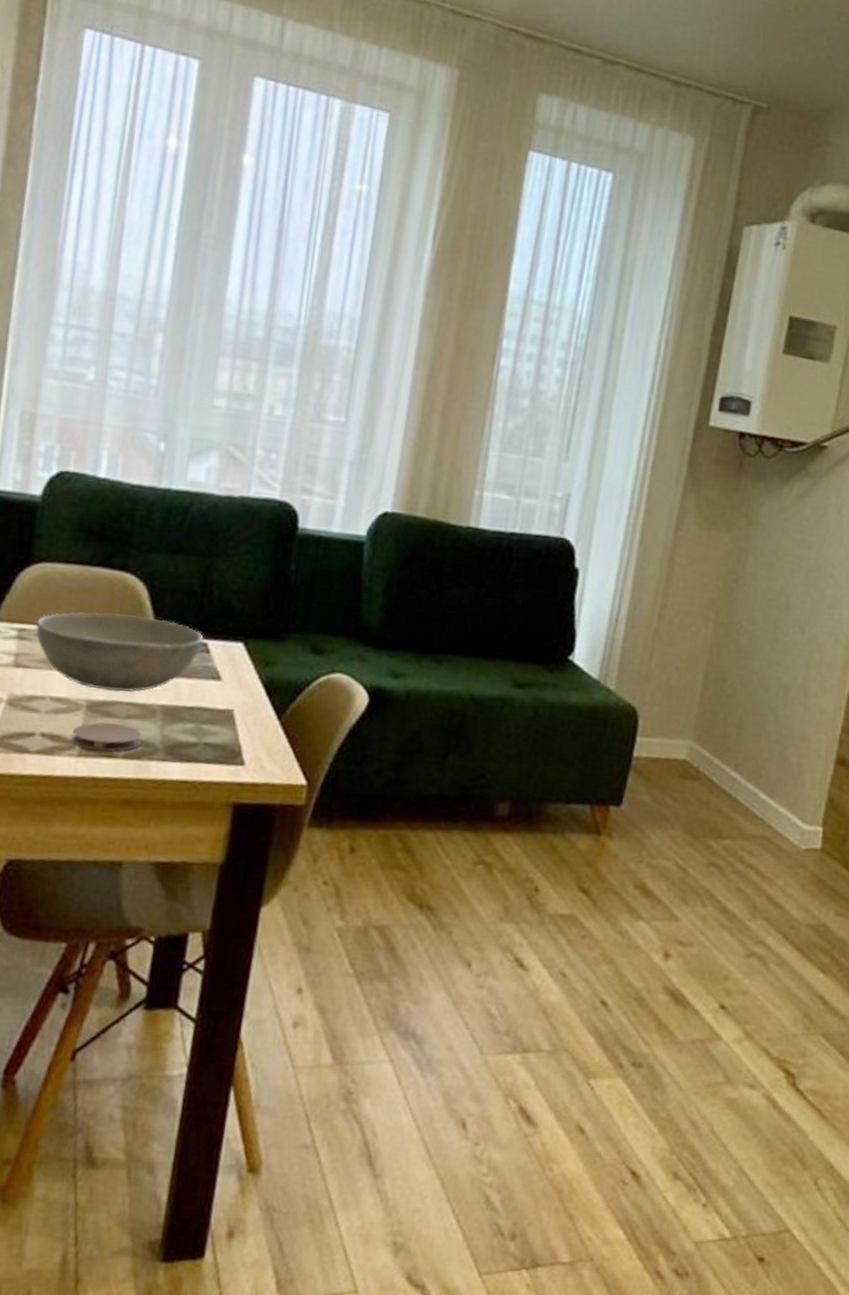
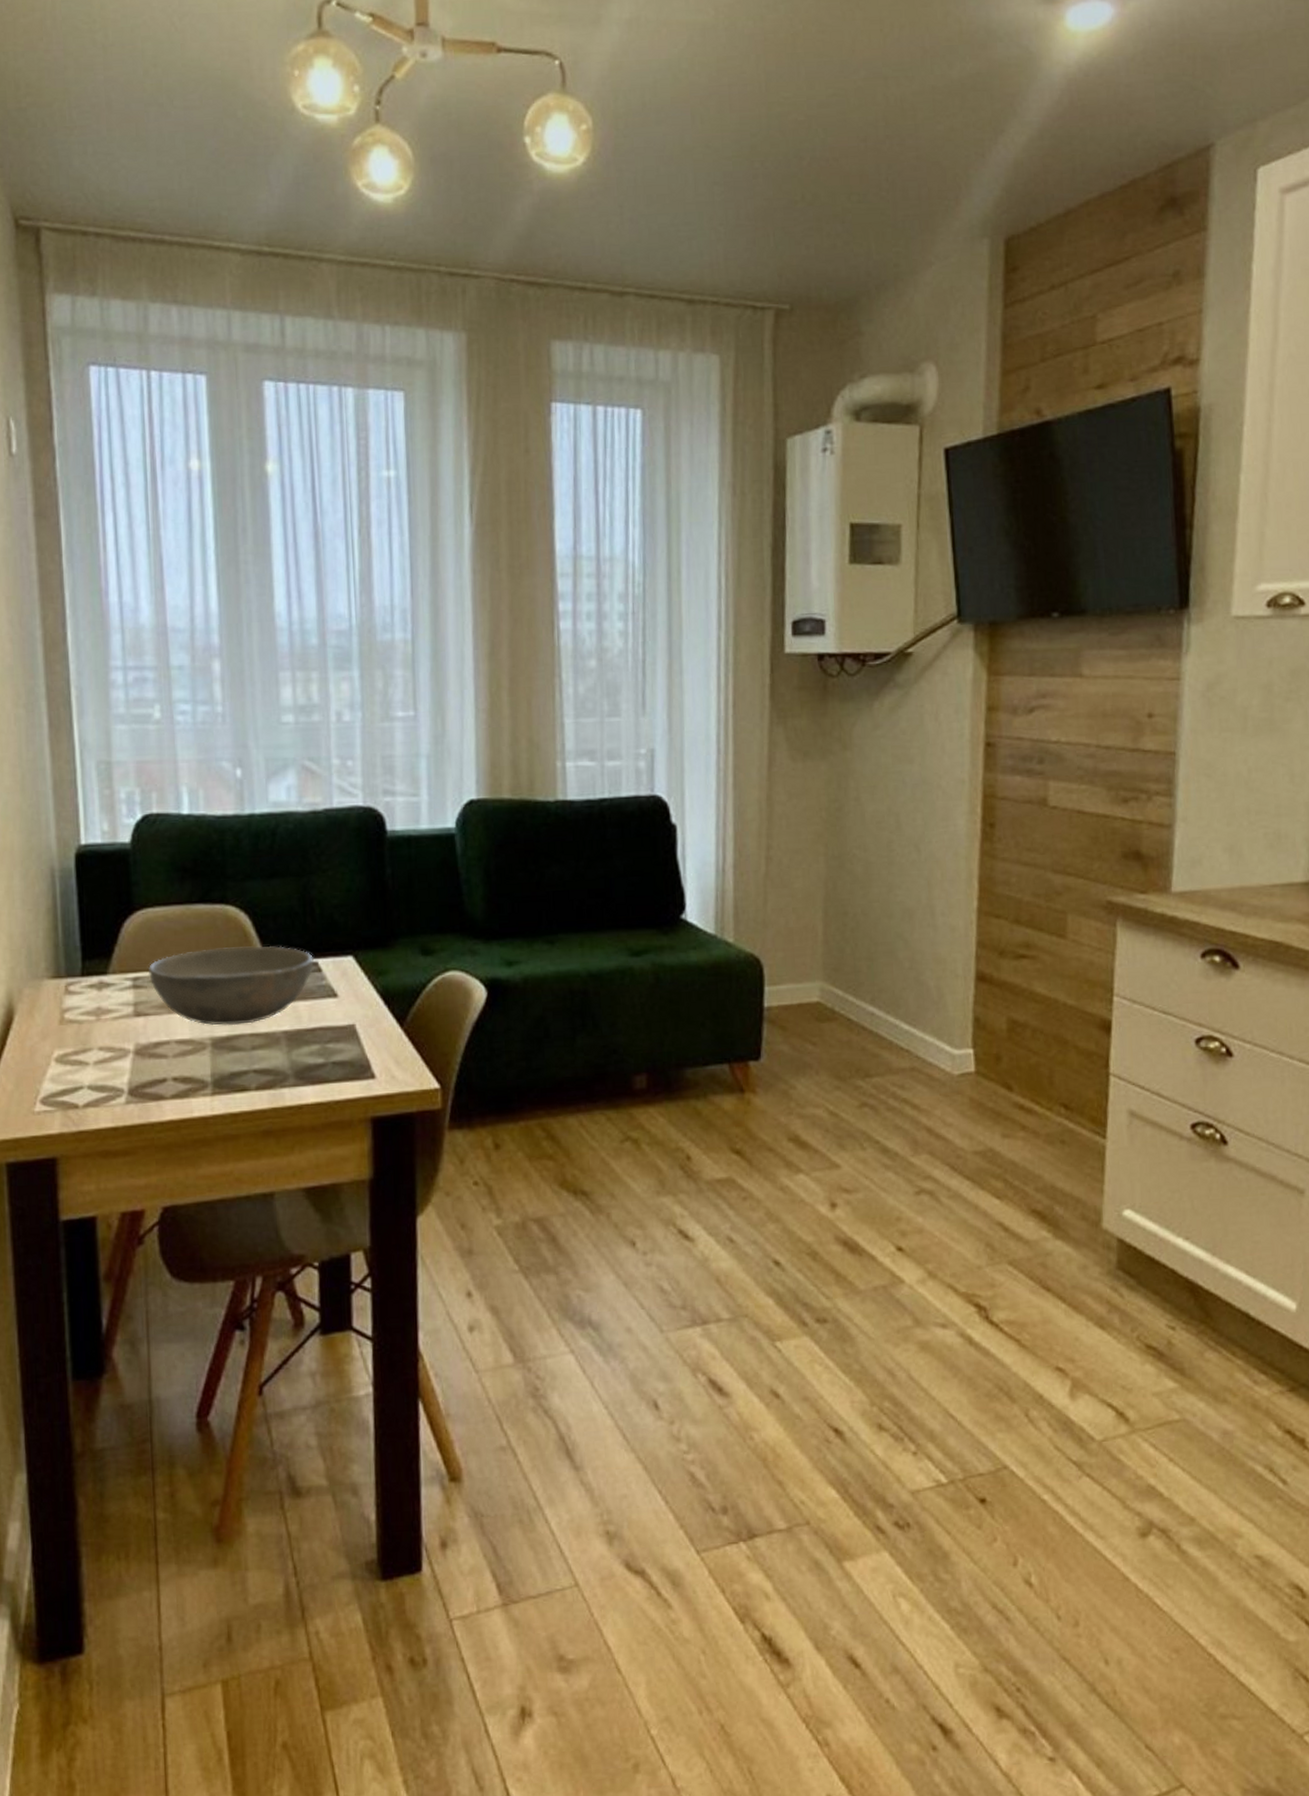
coaster: present [72,722,143,752] -> none [203,1057,271,1087]

